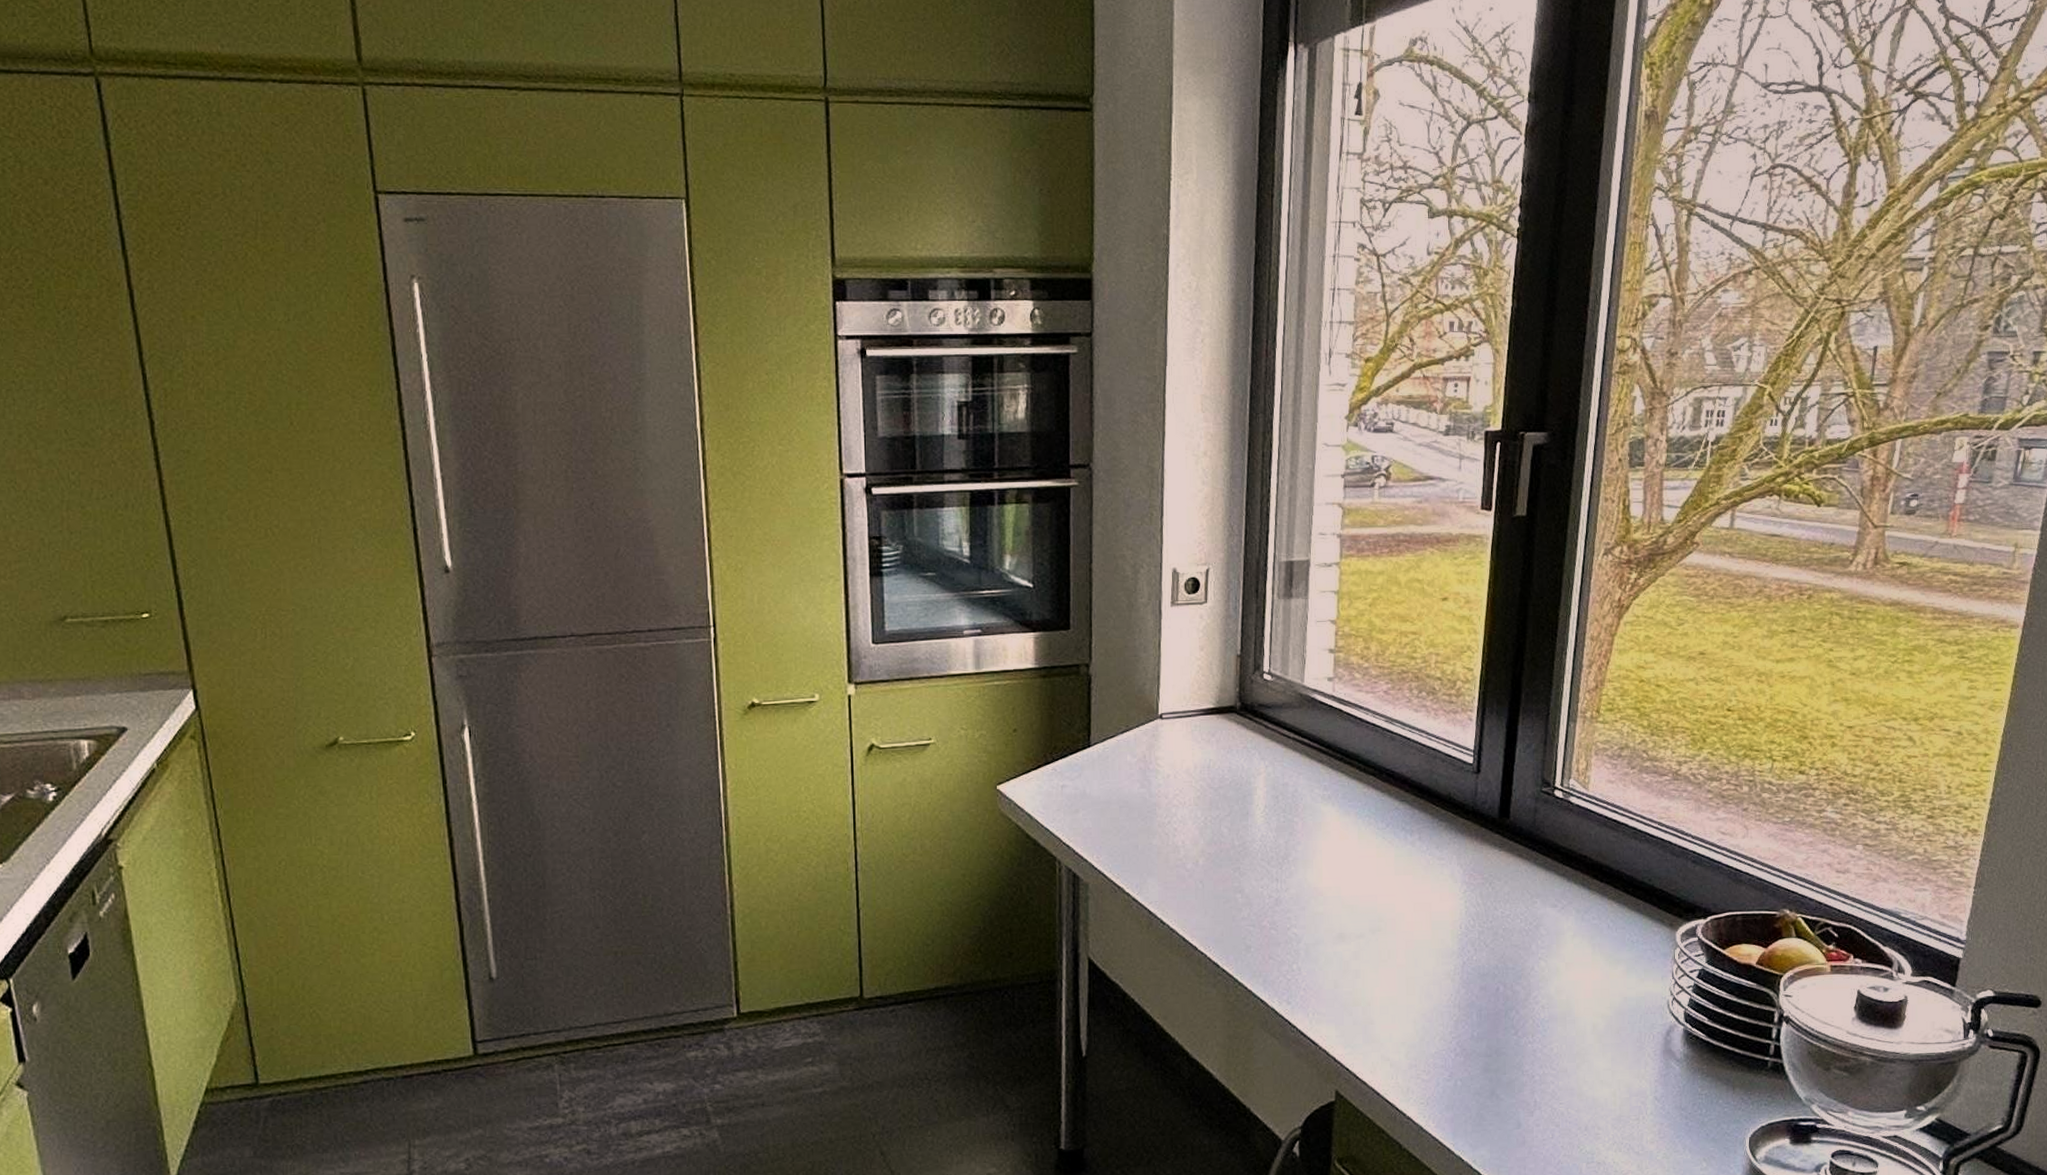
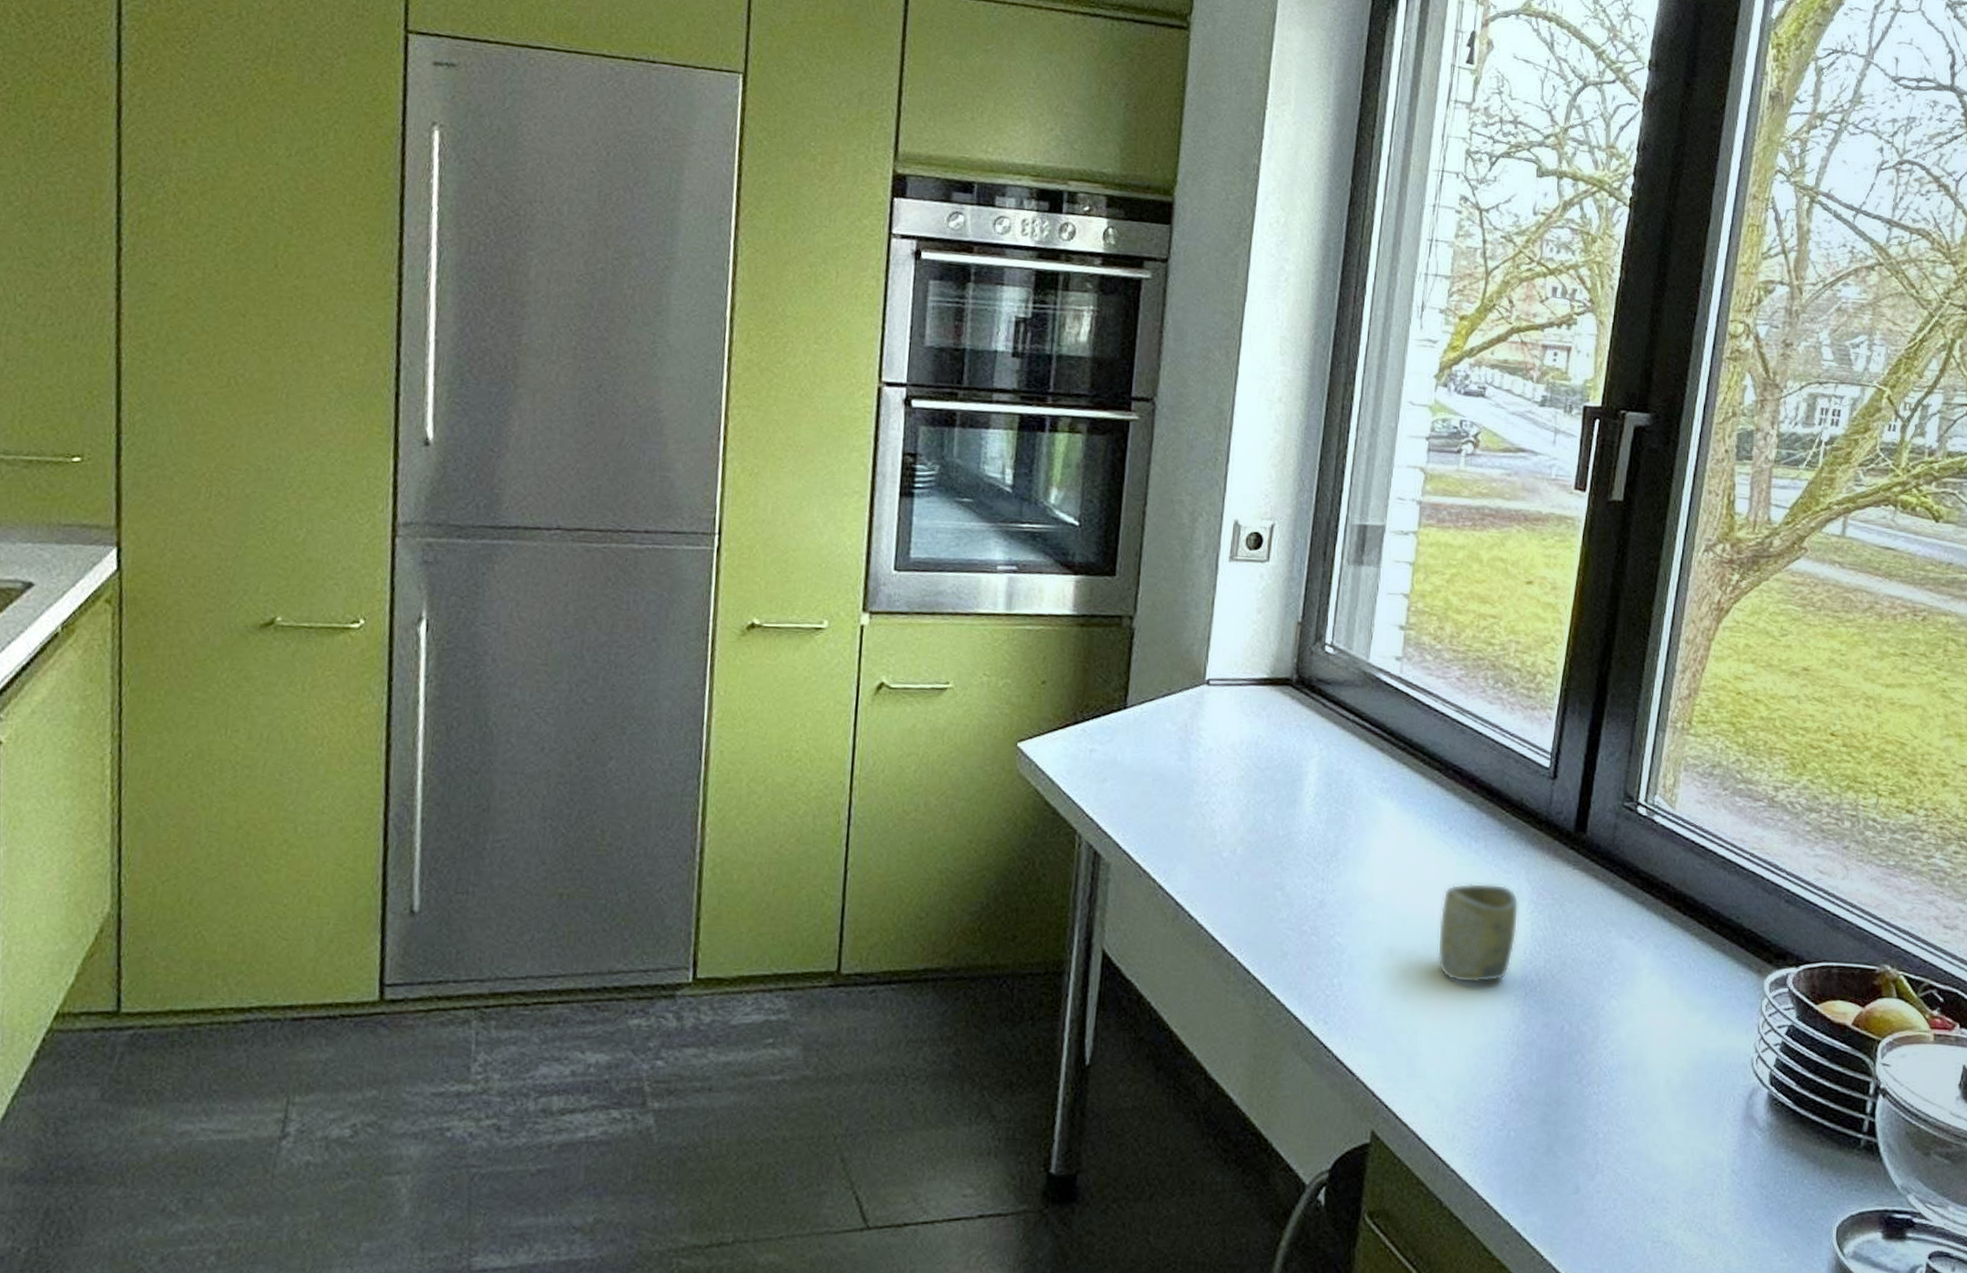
cup: none [1383,870,1453,959] -> present [1438,882,1519,984]

